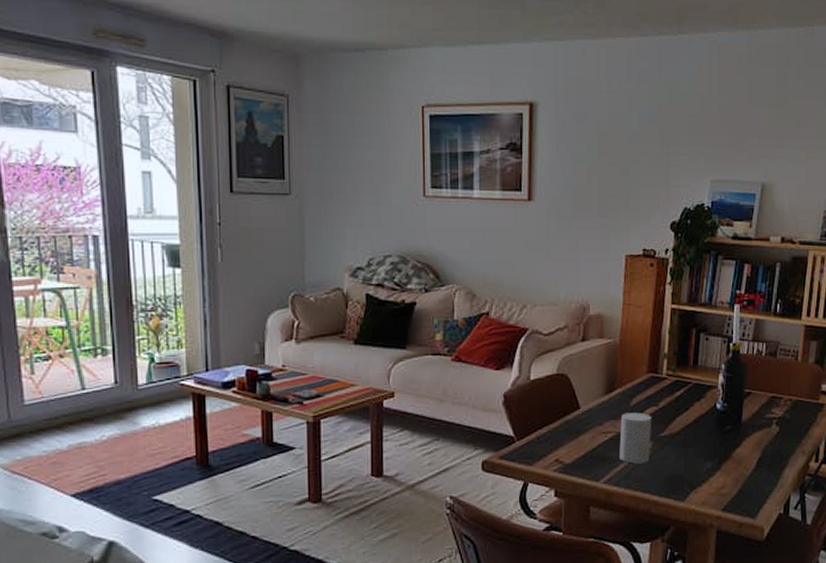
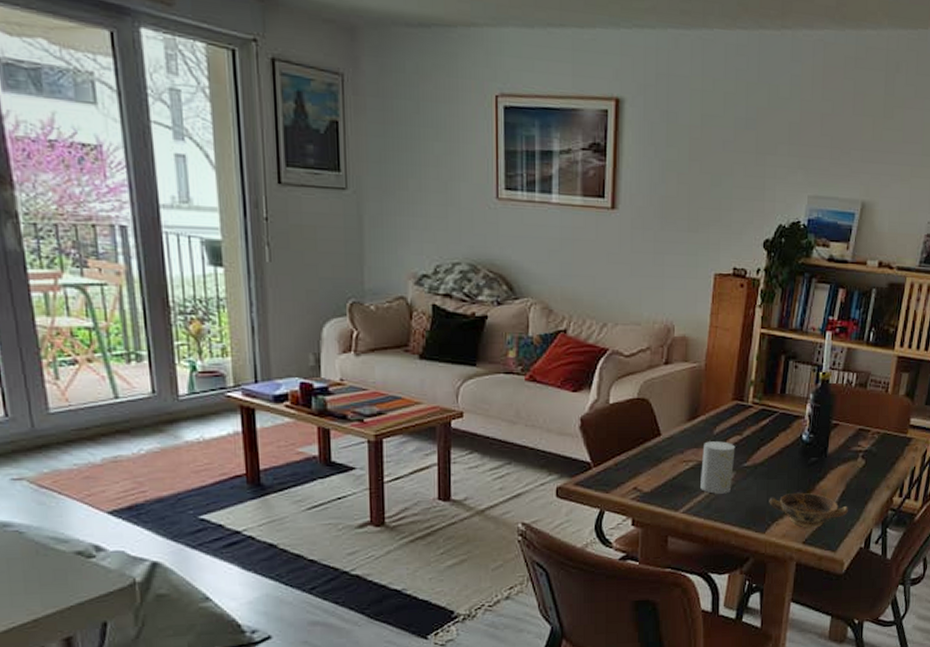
bowl: none [687,460,765,495] -> present [769,492,848,528]

